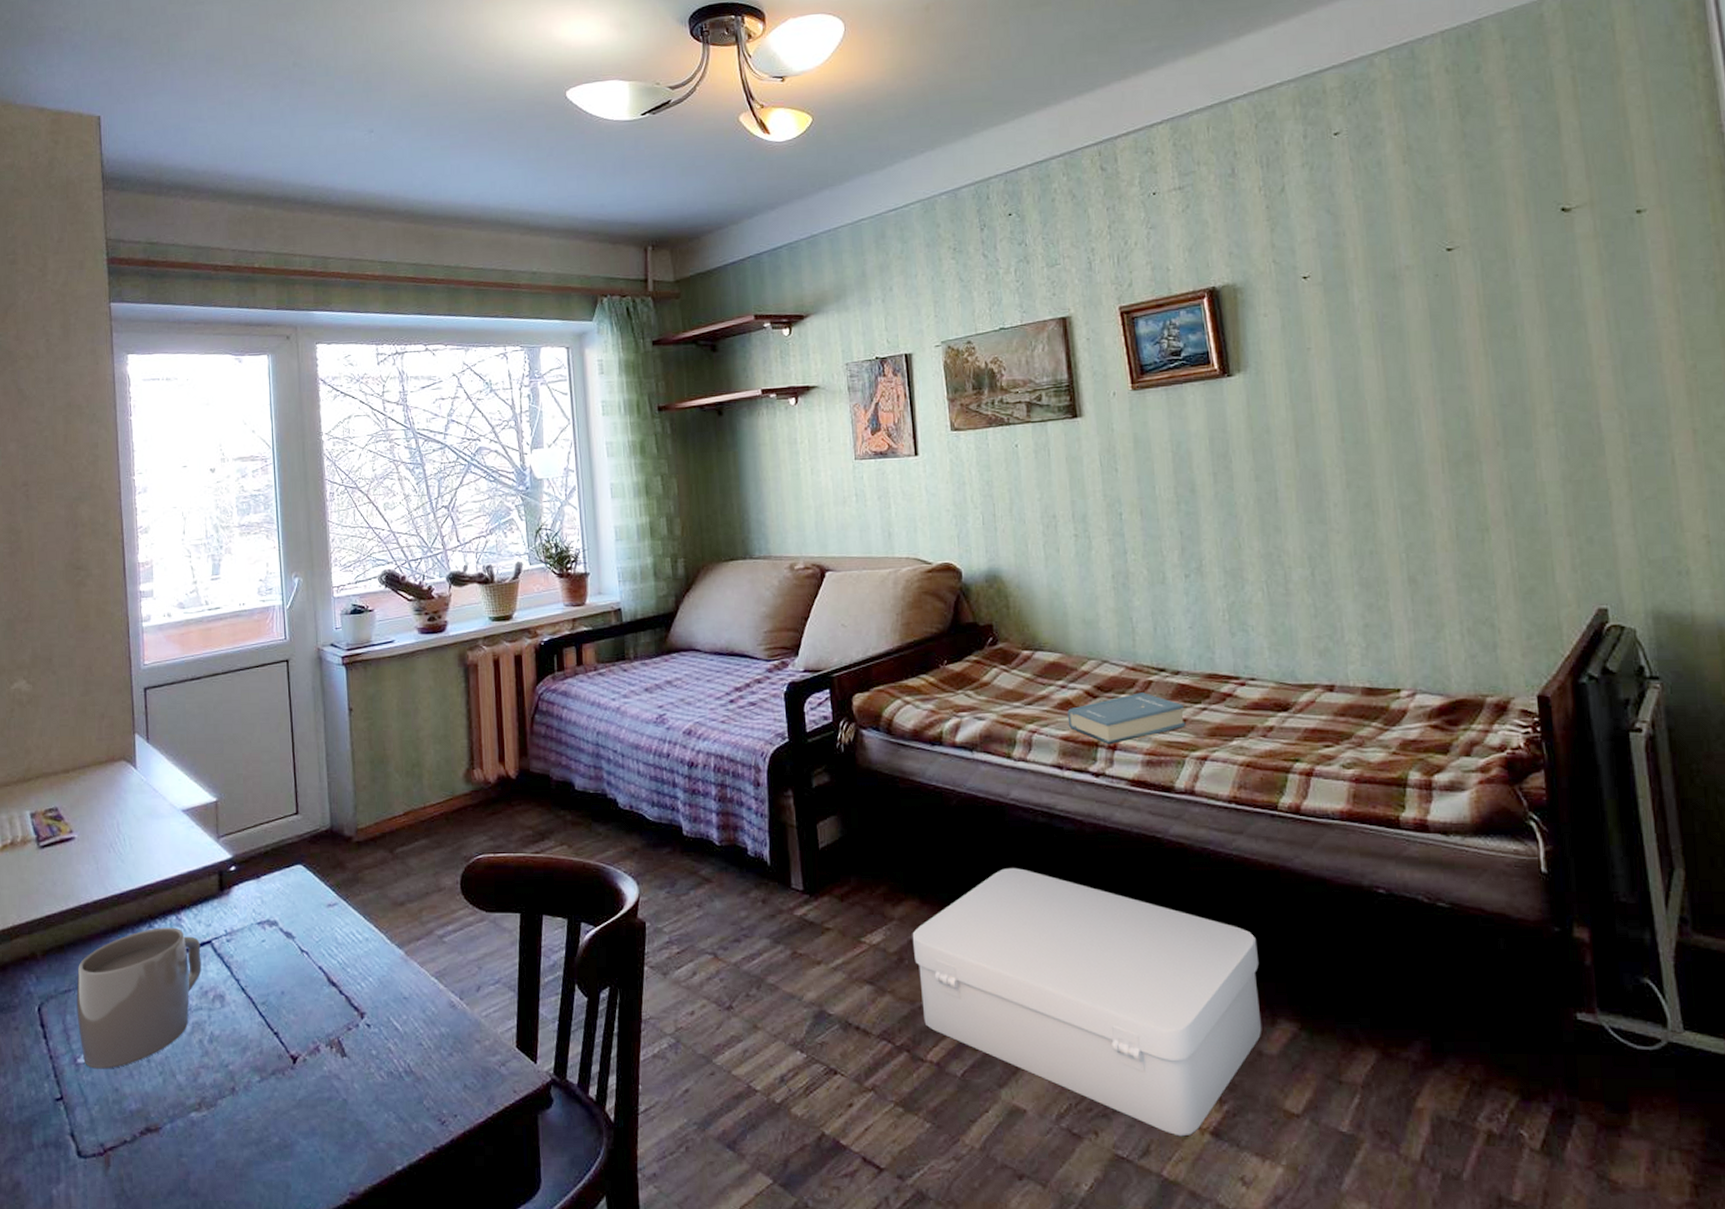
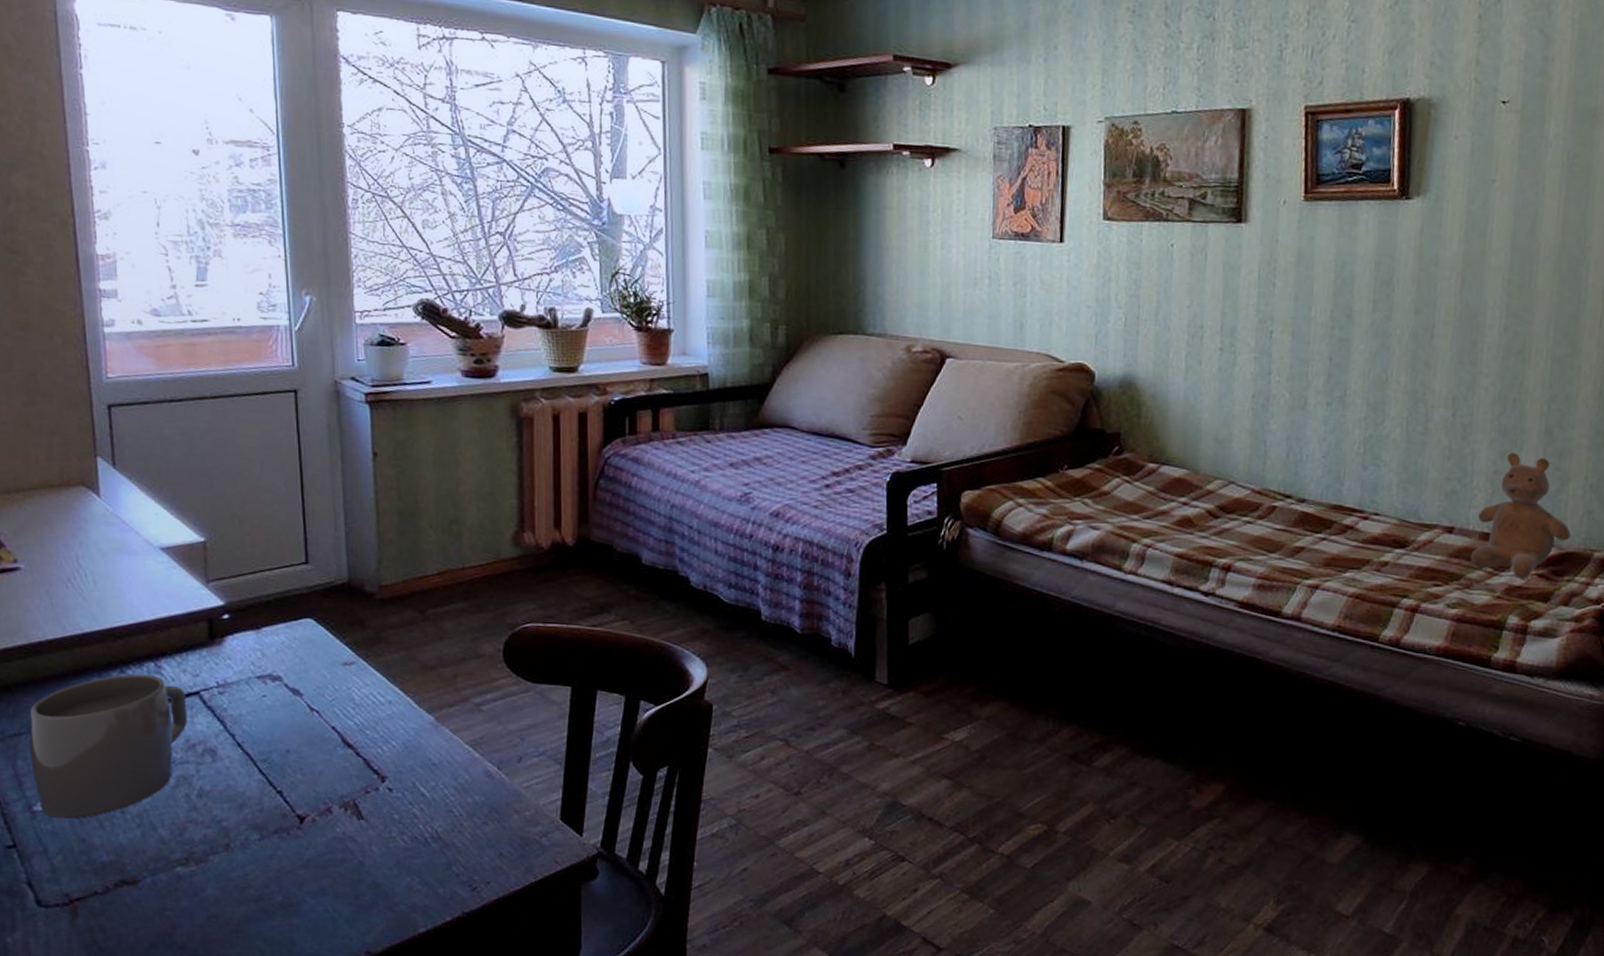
storage box: present [912,868,1262,1137] -> none [996,677,1337,931]
hardback book: present [1067,692,1186,745] -> none [1184,517,1304,566]
teddy bear: none [1356,603,1457,732] -> present [1470,452,1571,579]

